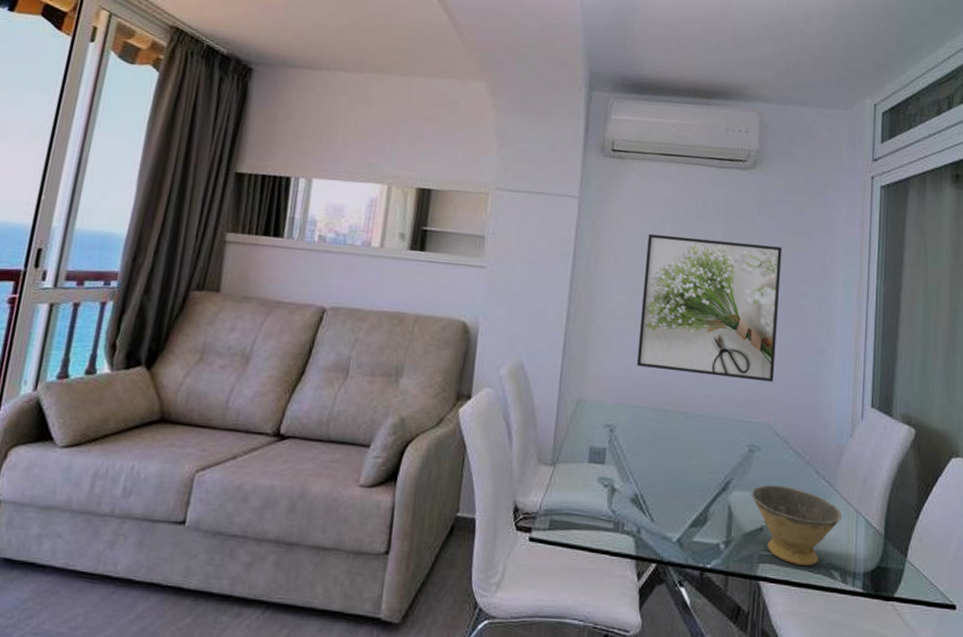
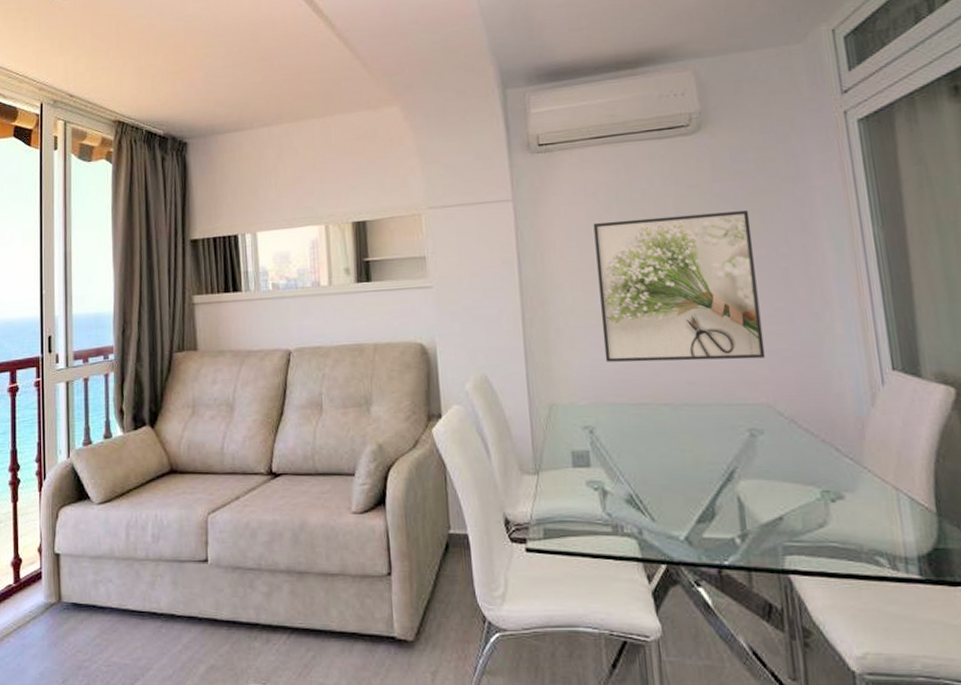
bowl: present [751,484,843,566] -> none [761,468,879,554]

